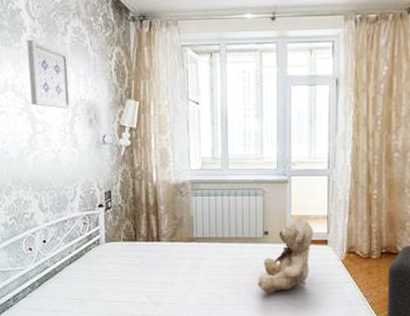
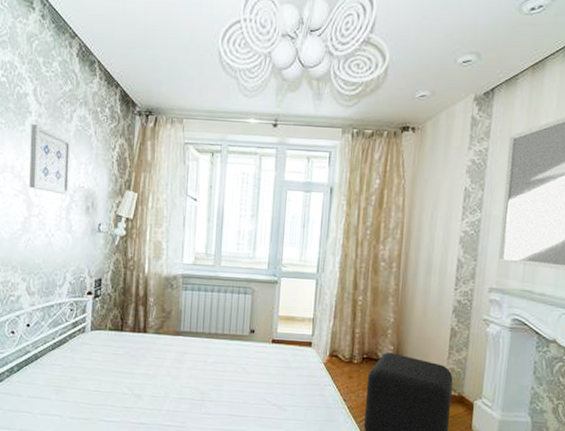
teddy bear: present [257,218,313,294] -> none [239,318,299,392]

